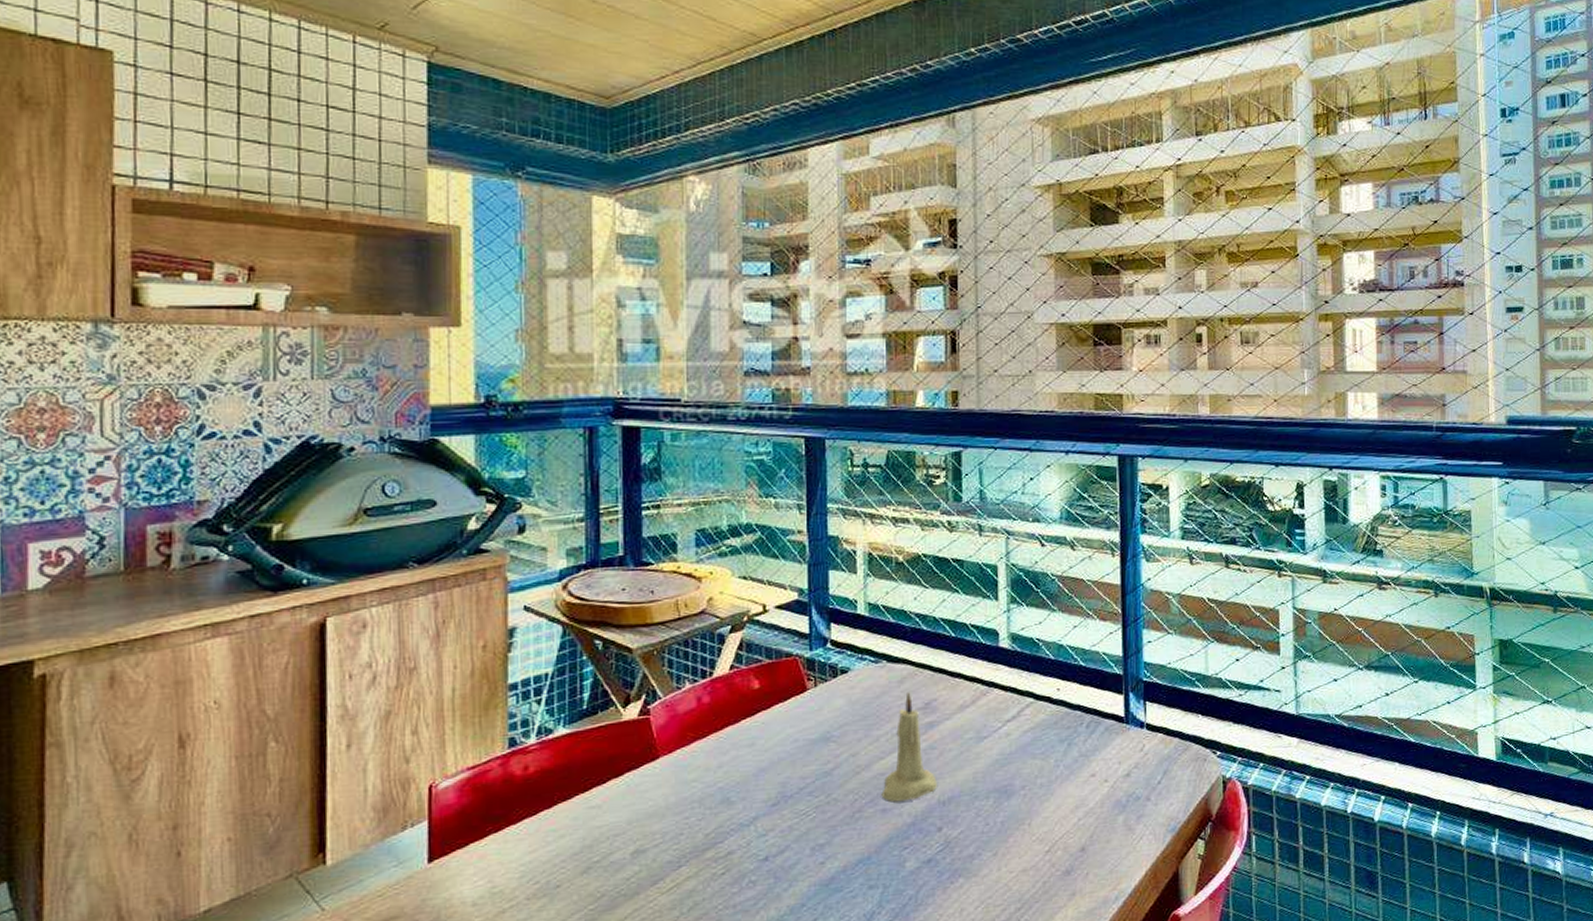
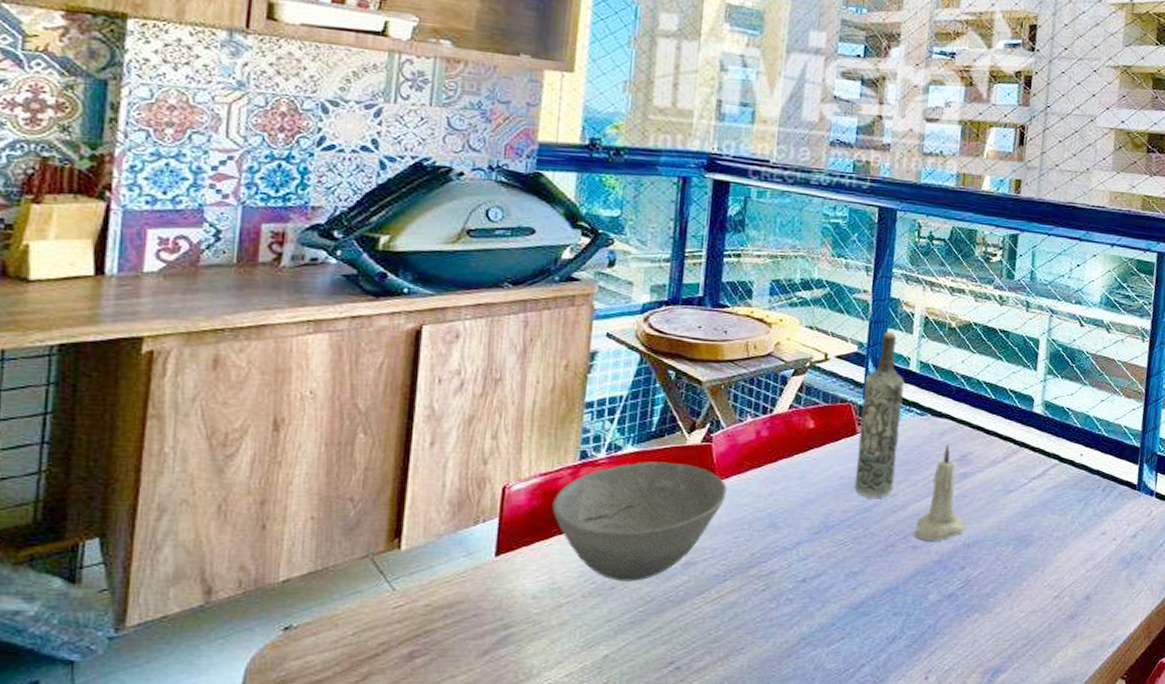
bowl: none [484,741,671,879] -> present [552,461,727,582]
bottle: none [809,573,854,760] -> present [854,331,904,498]

